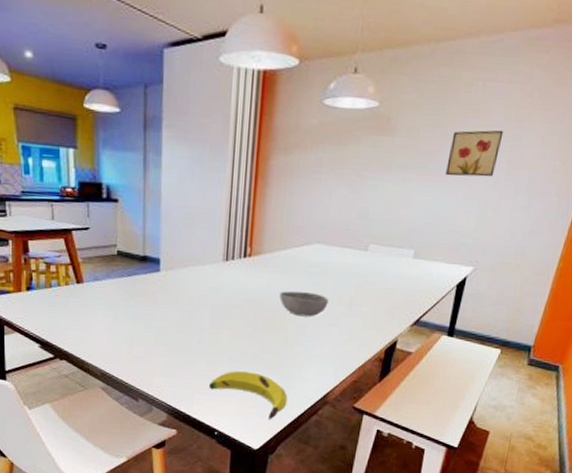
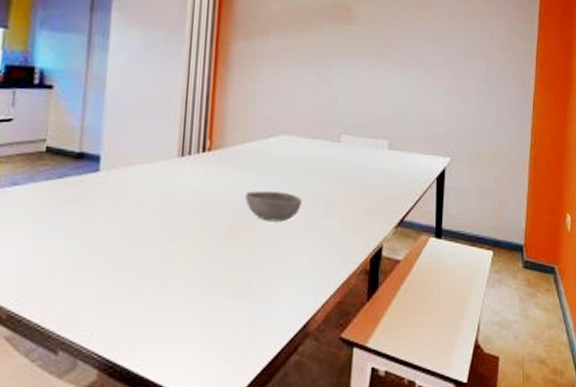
banana: present [209,371,288,420] -> none [157,299,259,366]
wall art: present [445,130,504,177] -> none [409,21,457,66]

